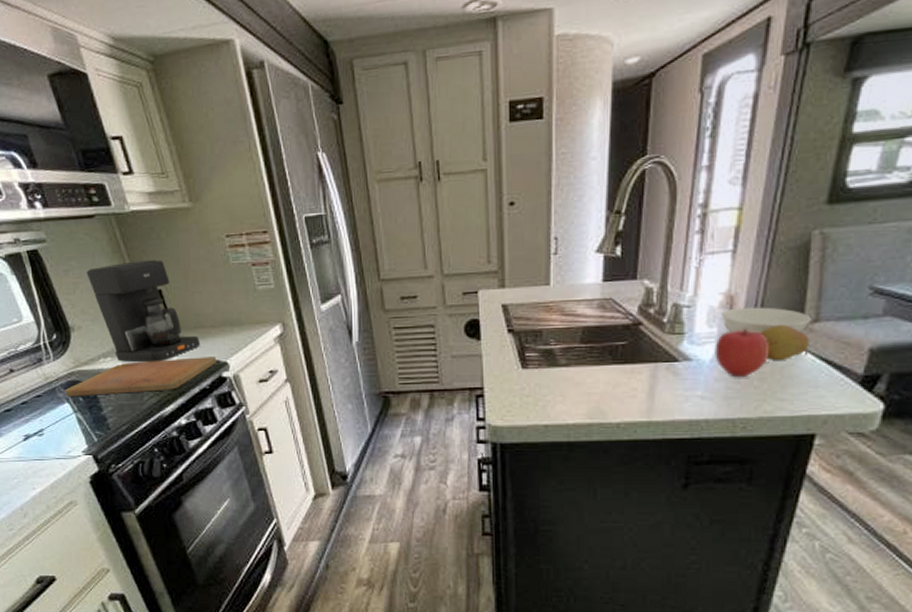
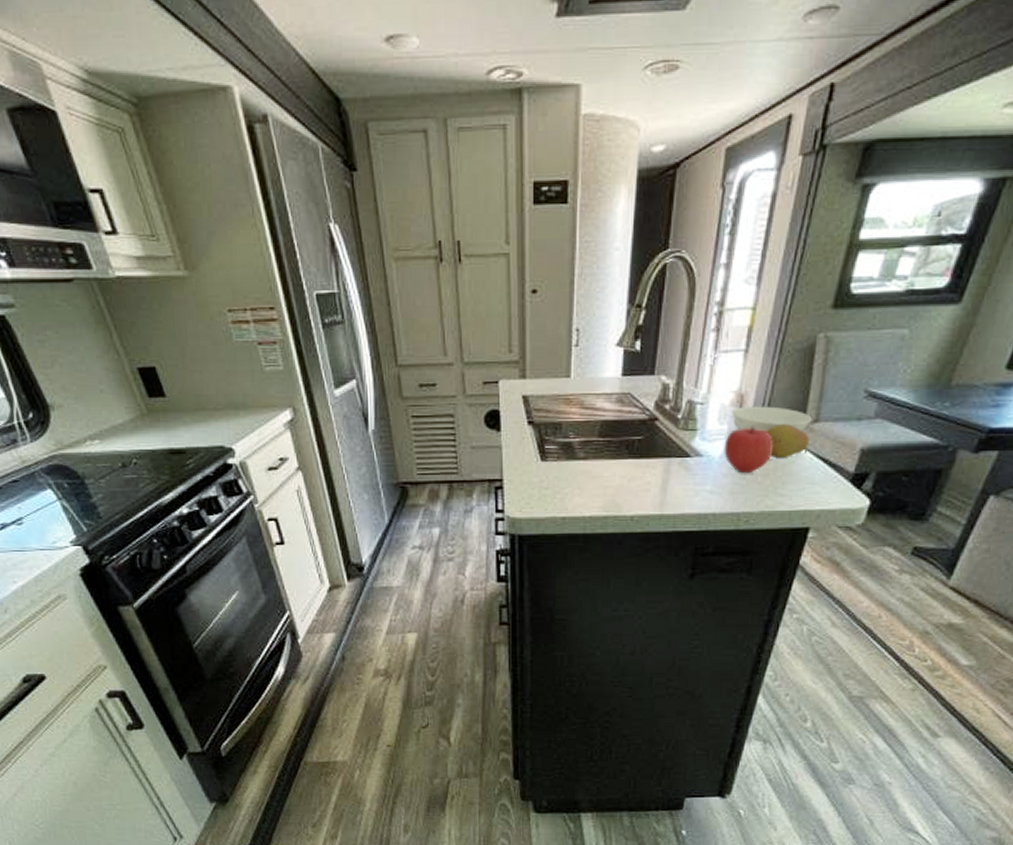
cutting board: present [64,357,217,397] -> none [46,442,221,483]
coffee maker: present [86,260,201,363] -> none [66,333,203,447]

